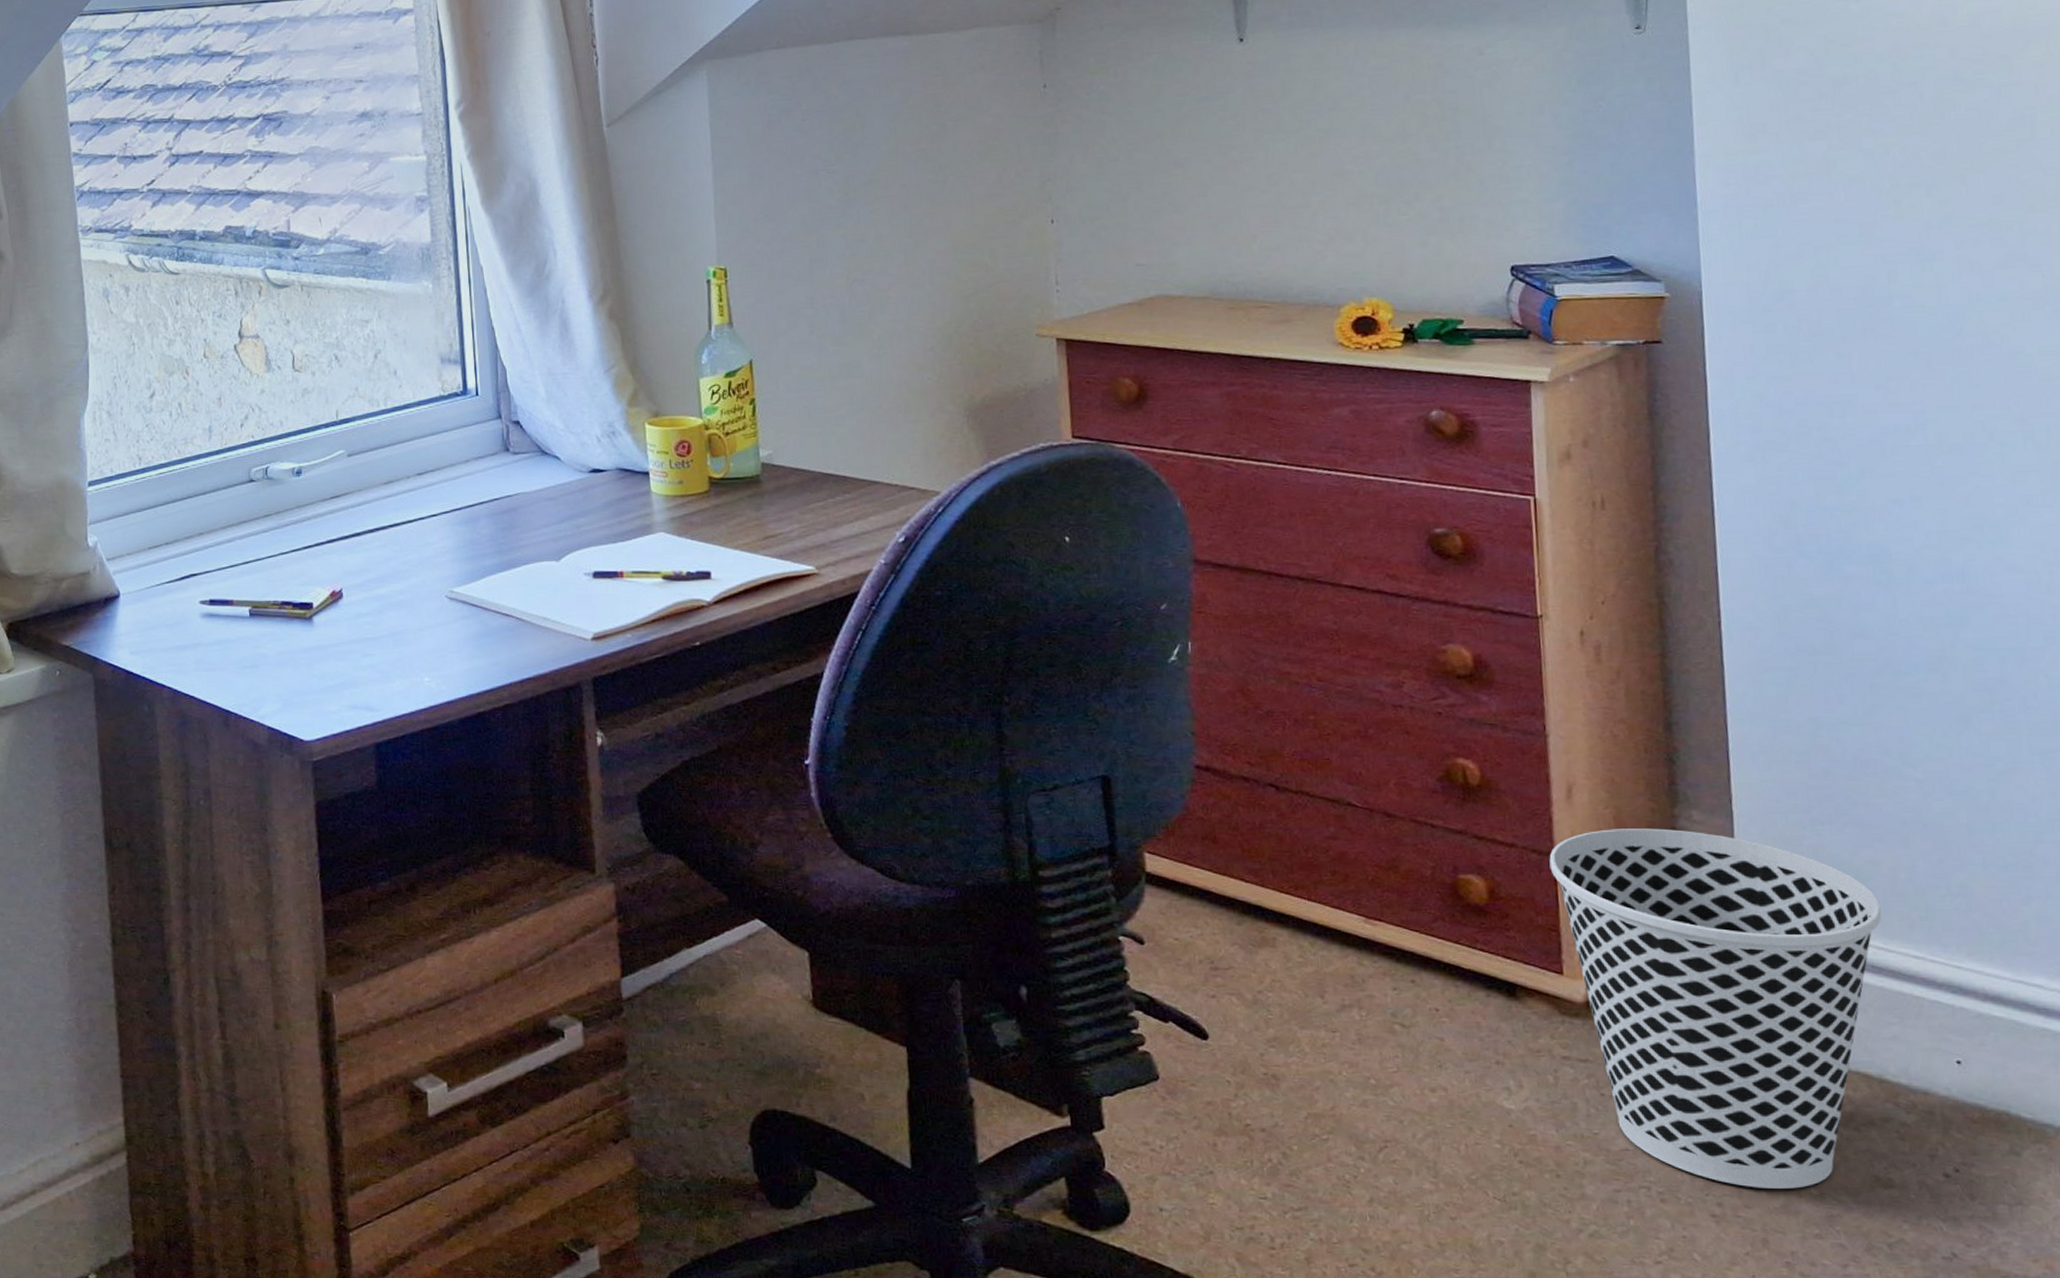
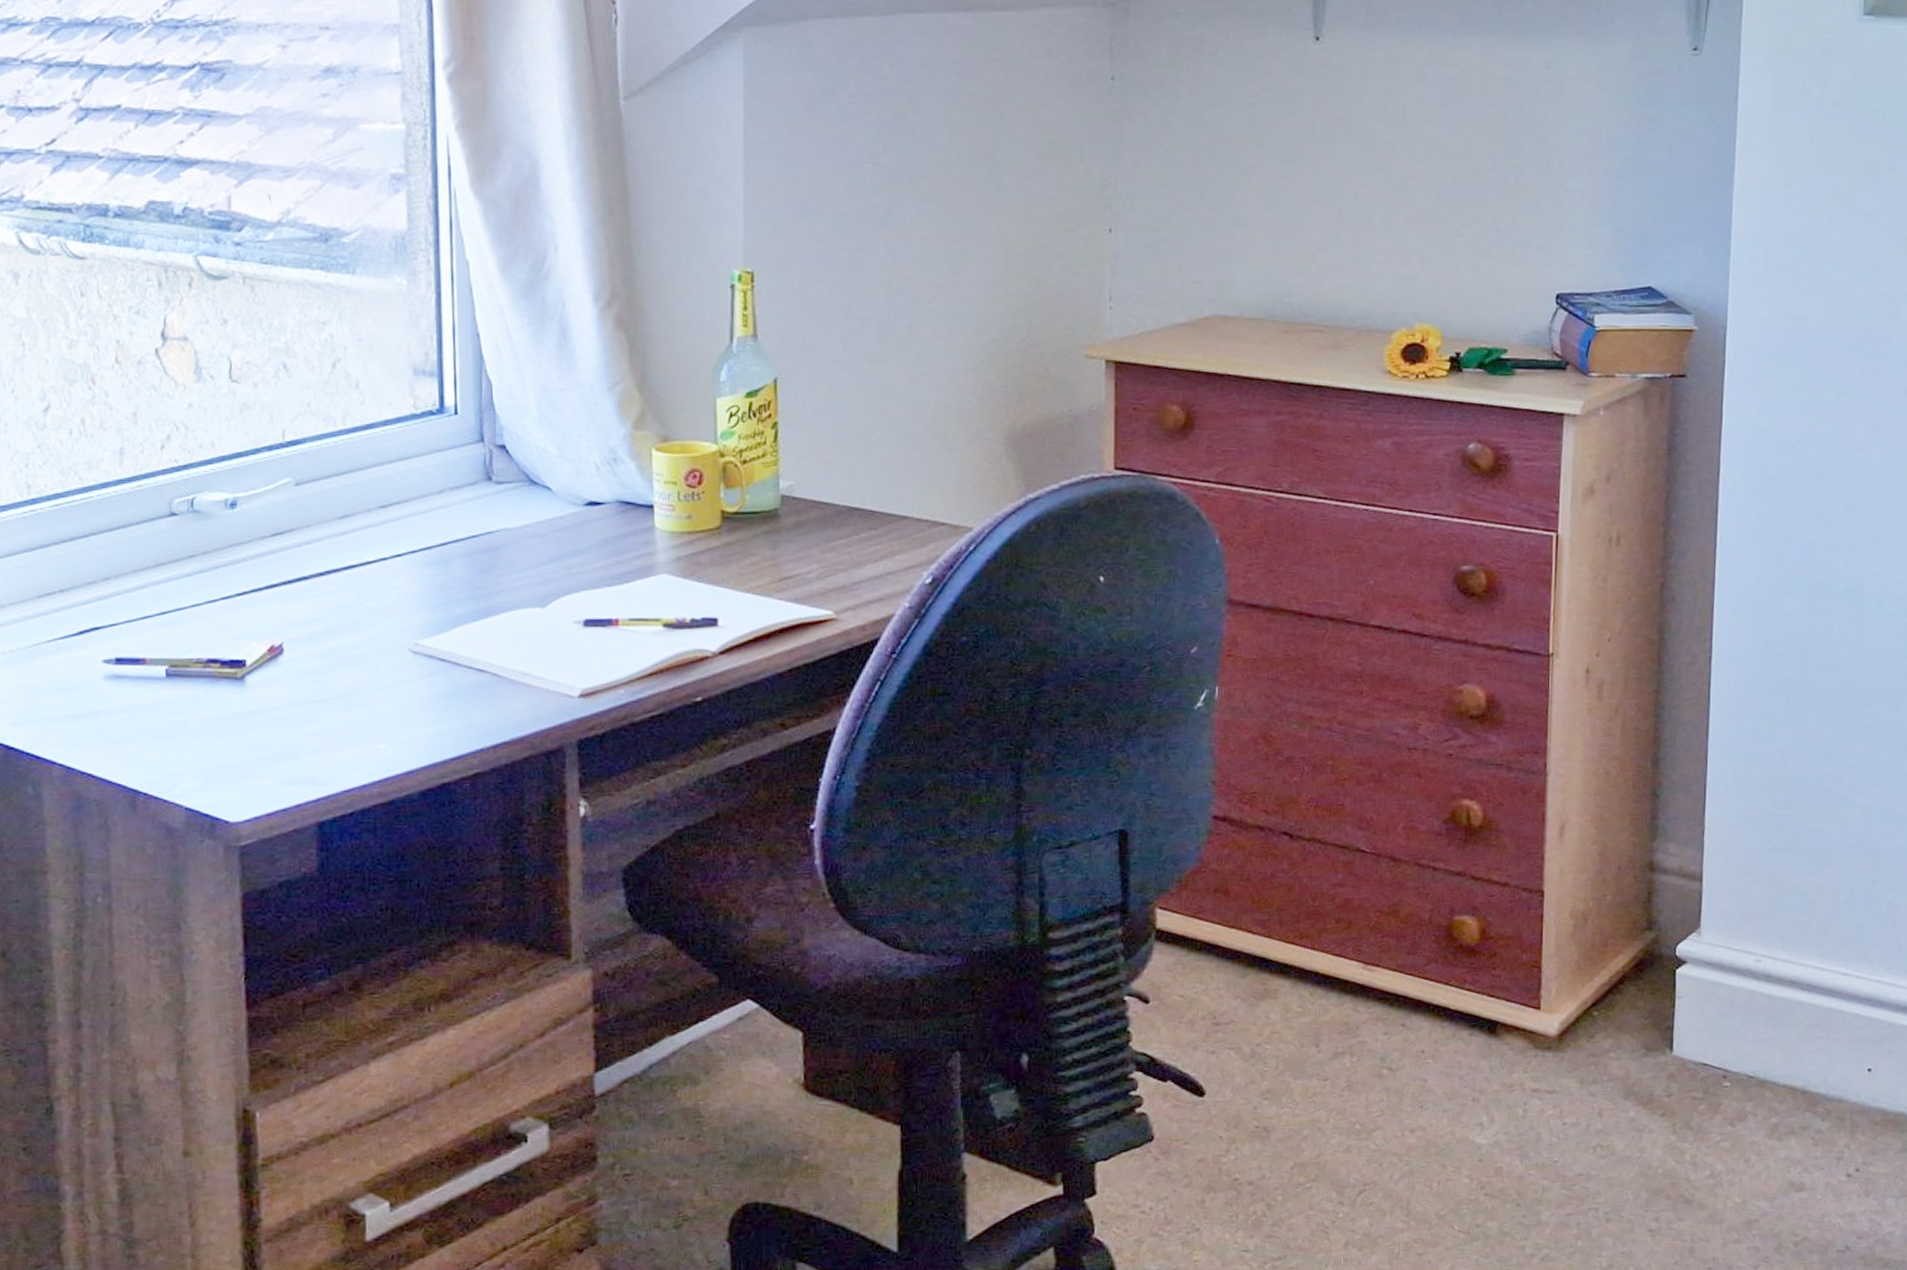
wastebasket: present [1549,828,1882,1189] -> none [1538,862,1821,1201]

